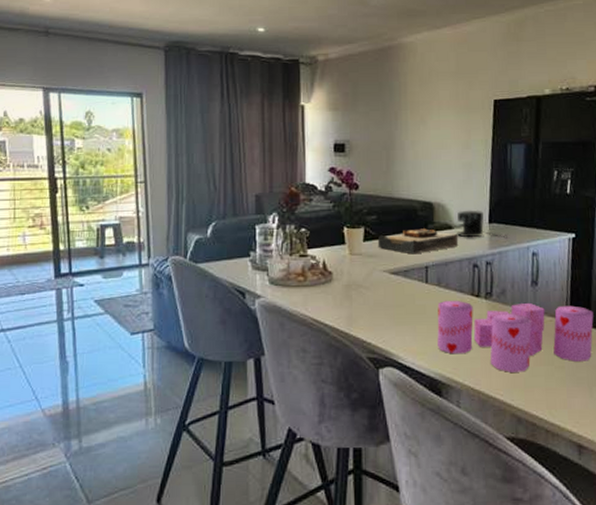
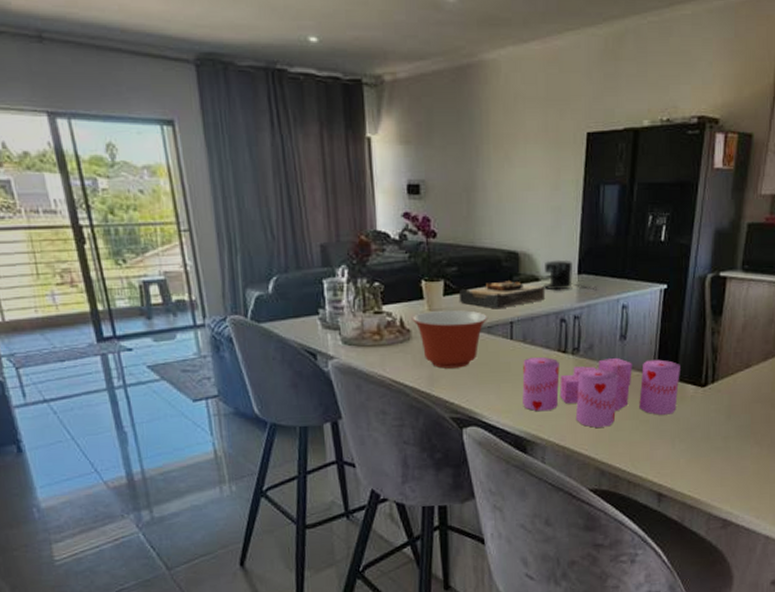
mixing bowl: none [334,254,404,309] -> present [411,309,487,369]

